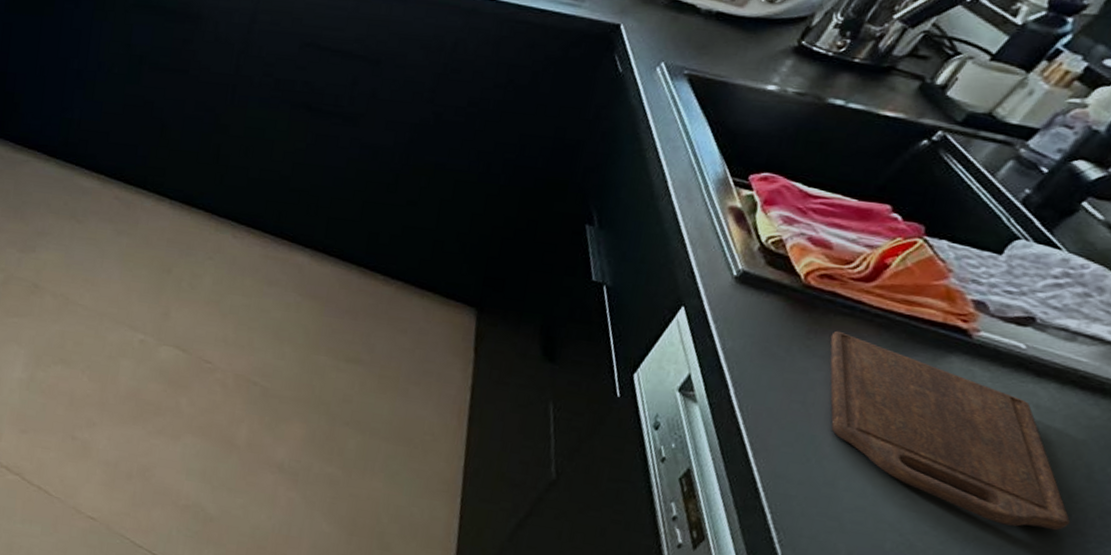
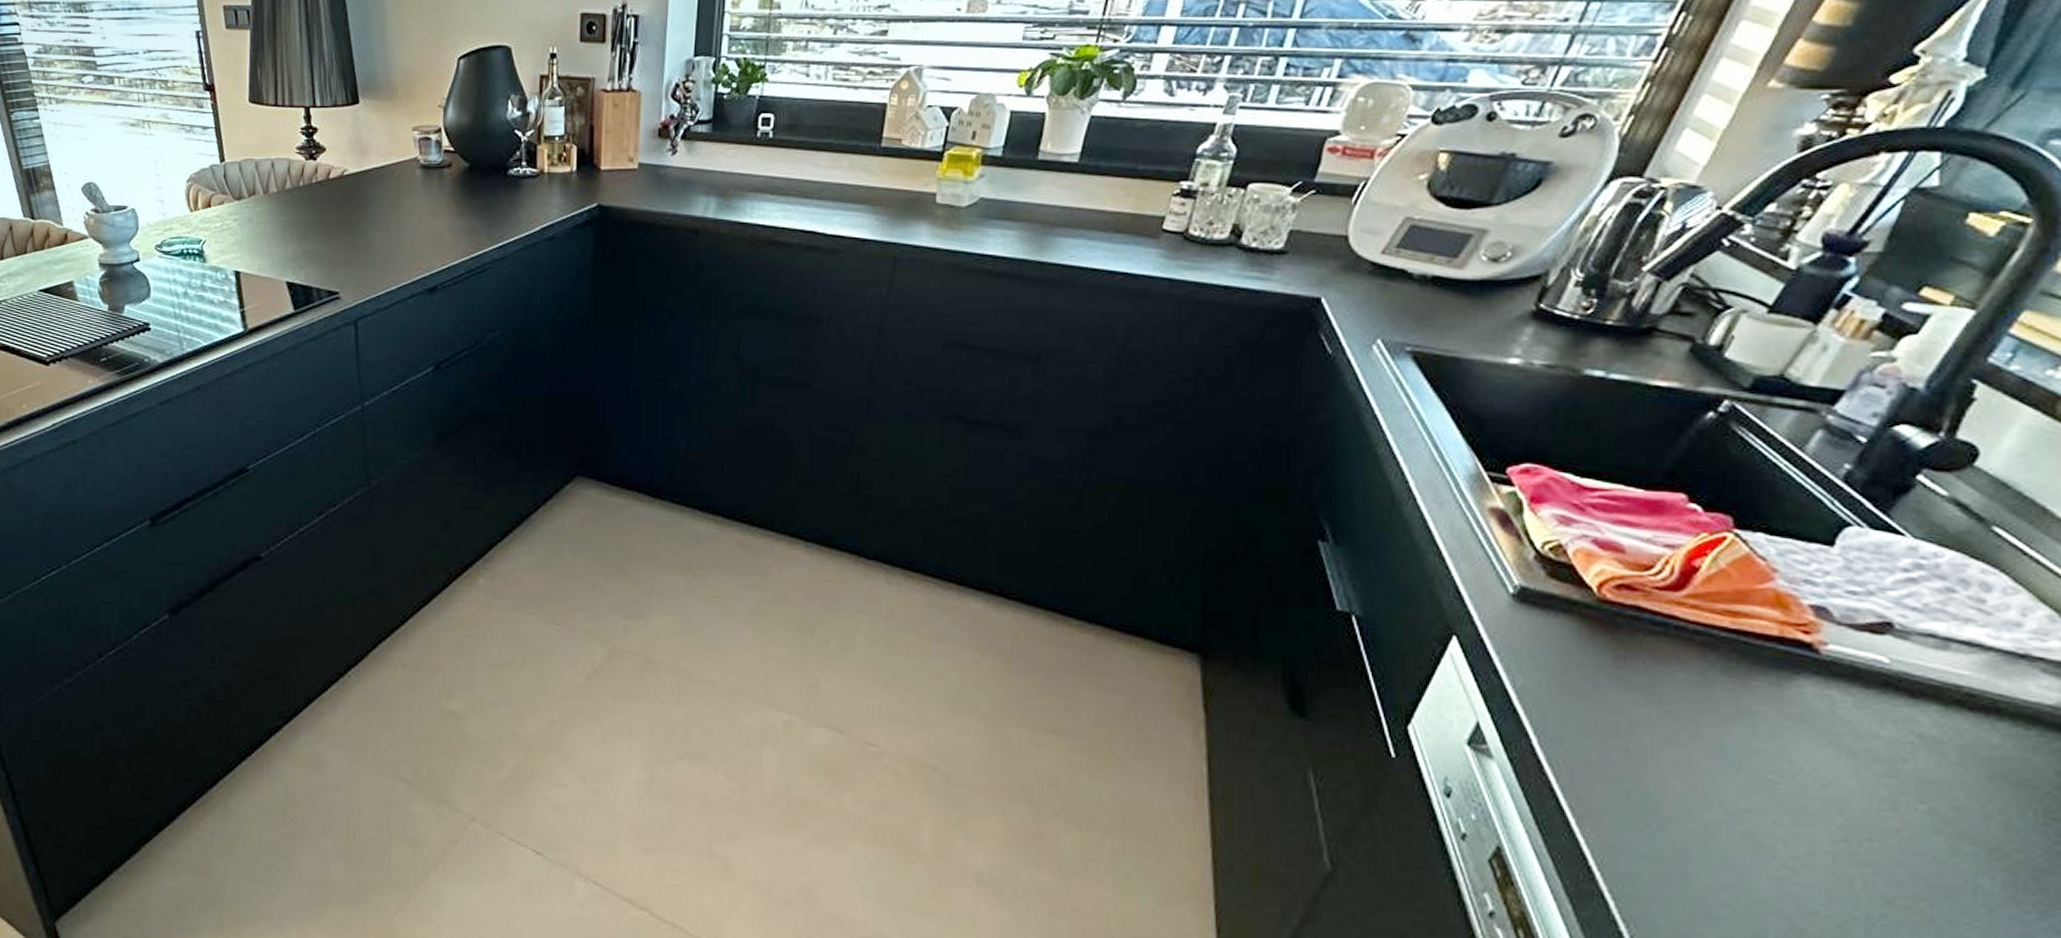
cutting board: present [830,330,1071,531] -> none [1644,654,1998,900]

